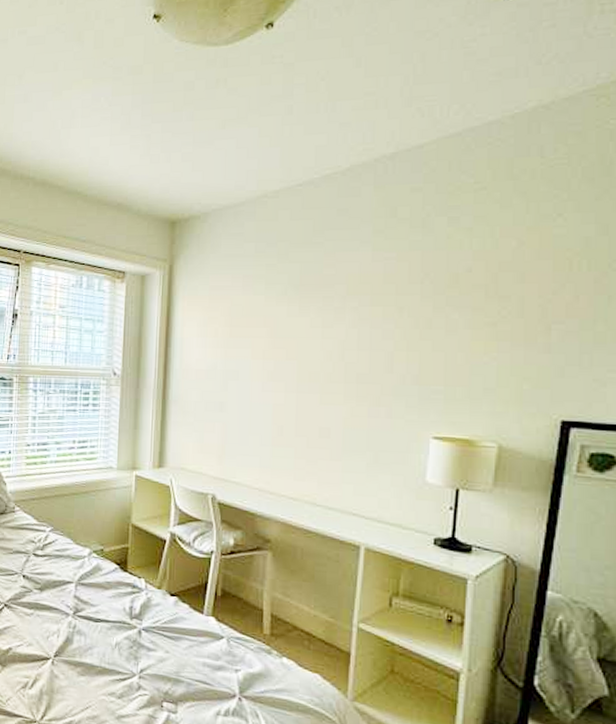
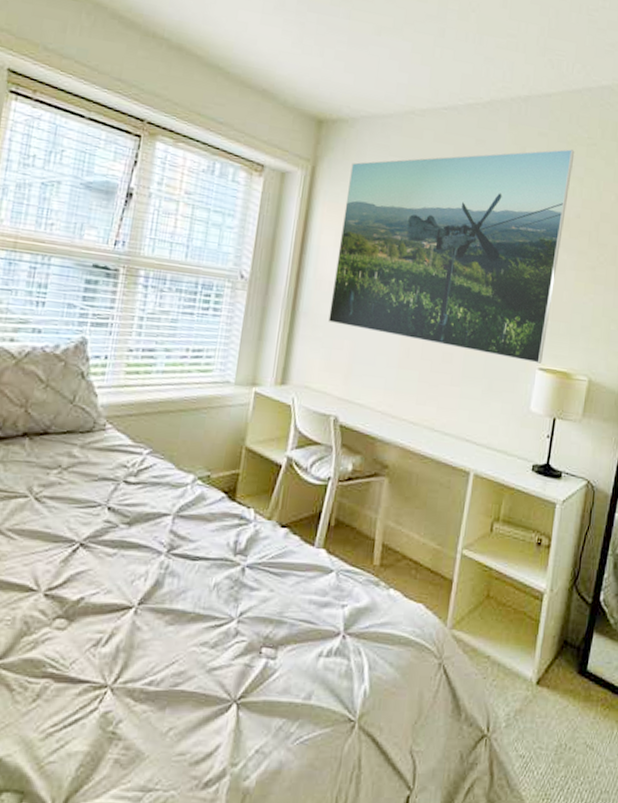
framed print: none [198,199,459,432] -> present [328,149,575,364]

